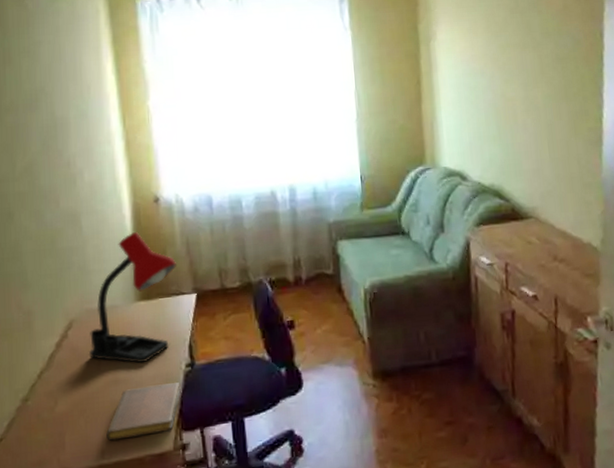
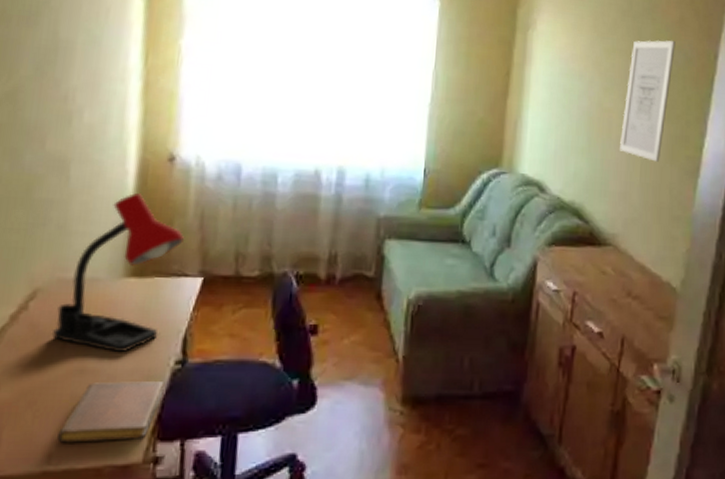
wall art: none [524,27,565,138] -> present [620,40,676,162]

